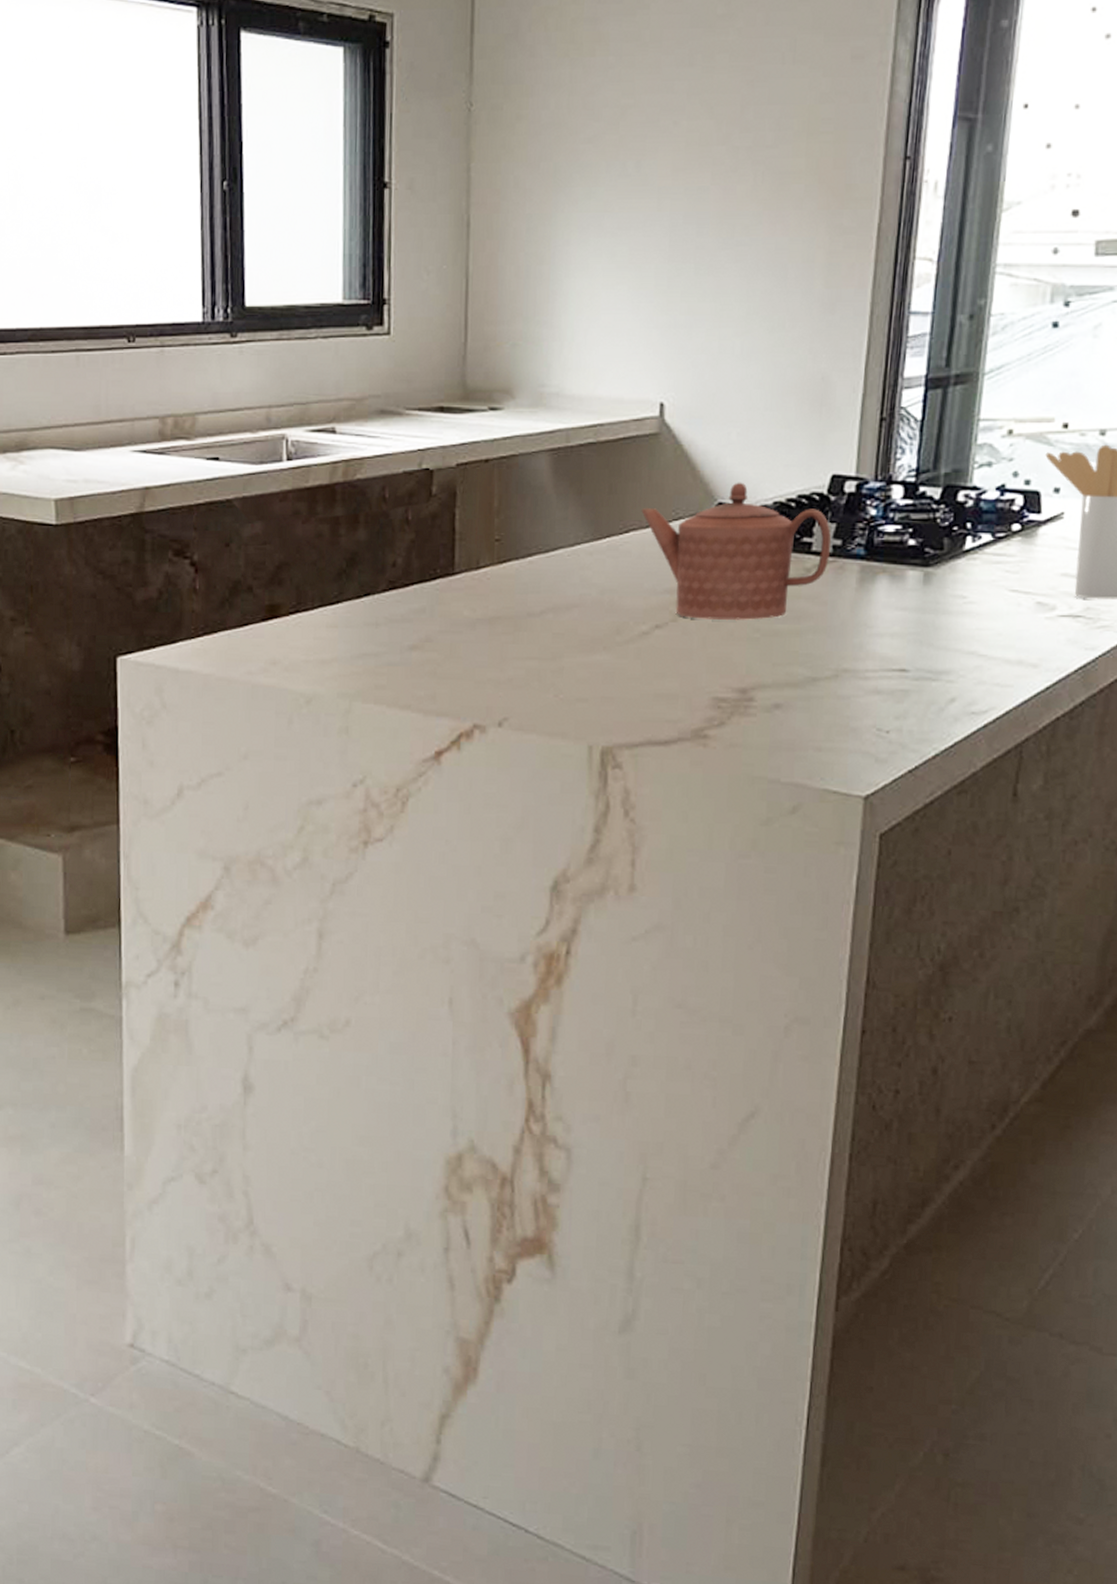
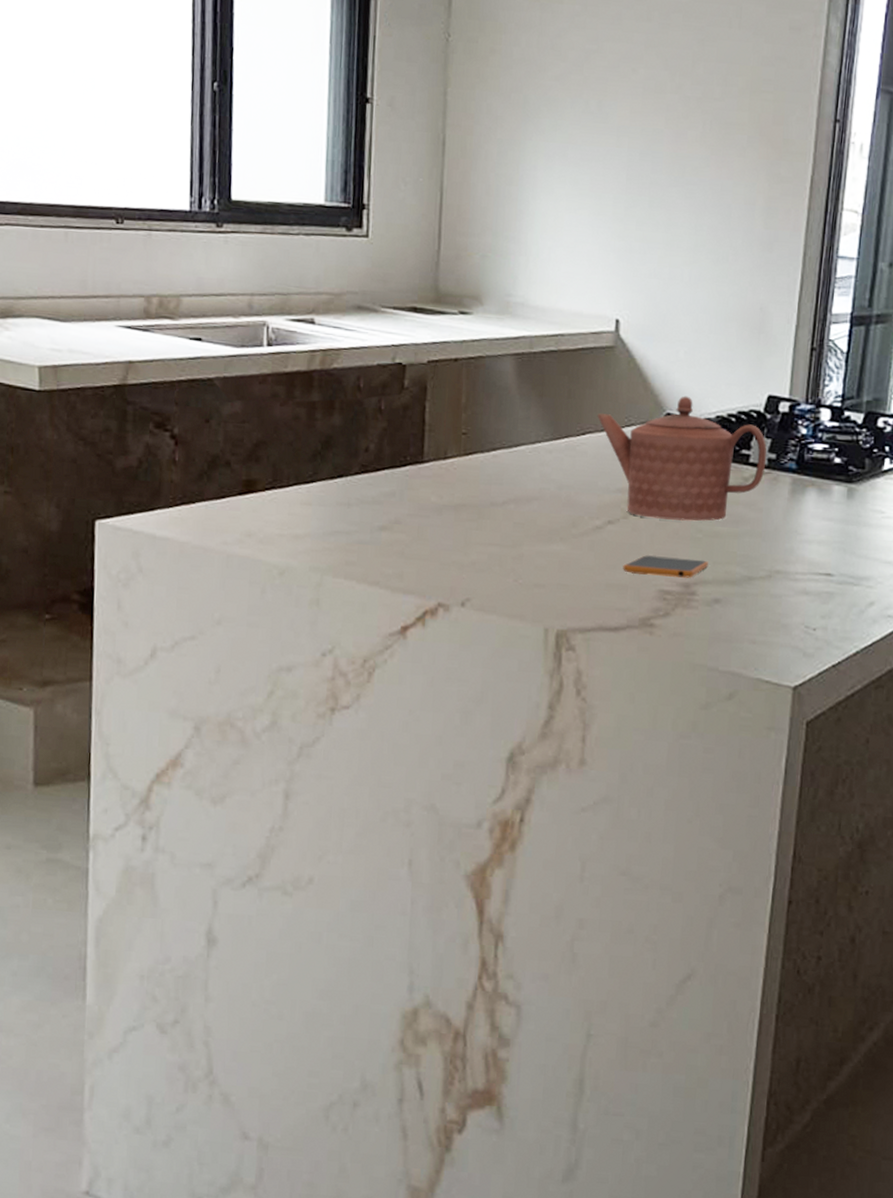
smartphone: none [672,660,767,683] -> present [623,555,708,578]

